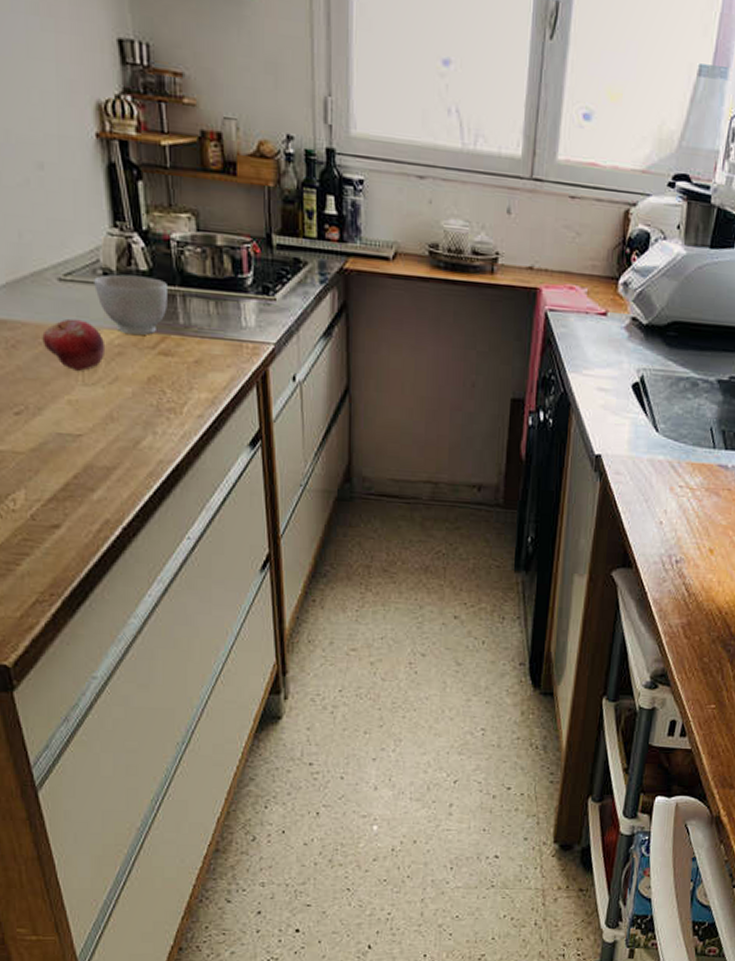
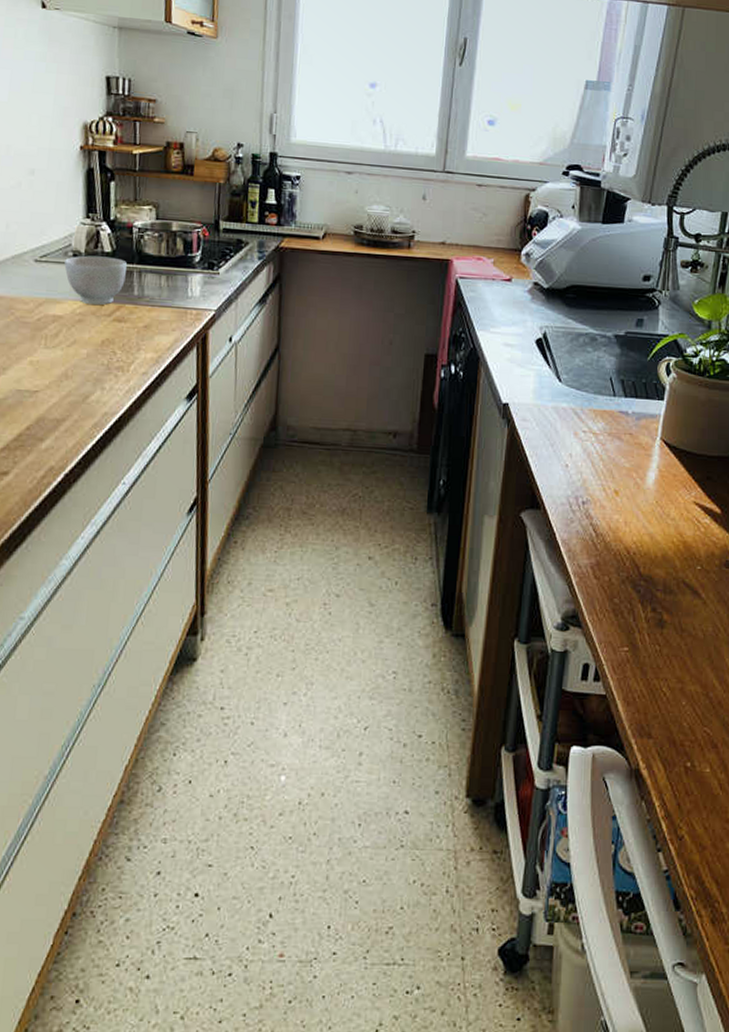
fruit: present [42,318,106,372] -> none [14,292,68,337]

